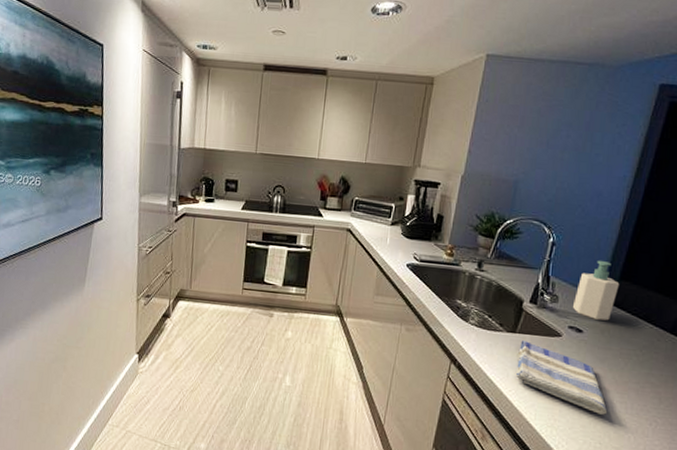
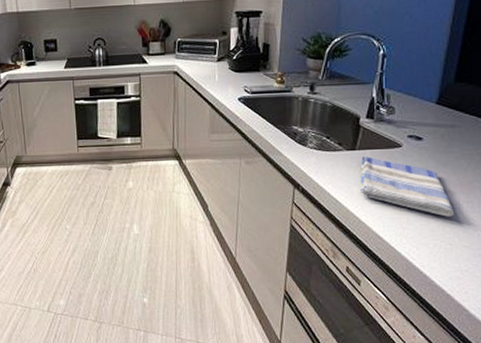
soap bottle: present [572,260,620,321] -> none [409,65,455,125]

